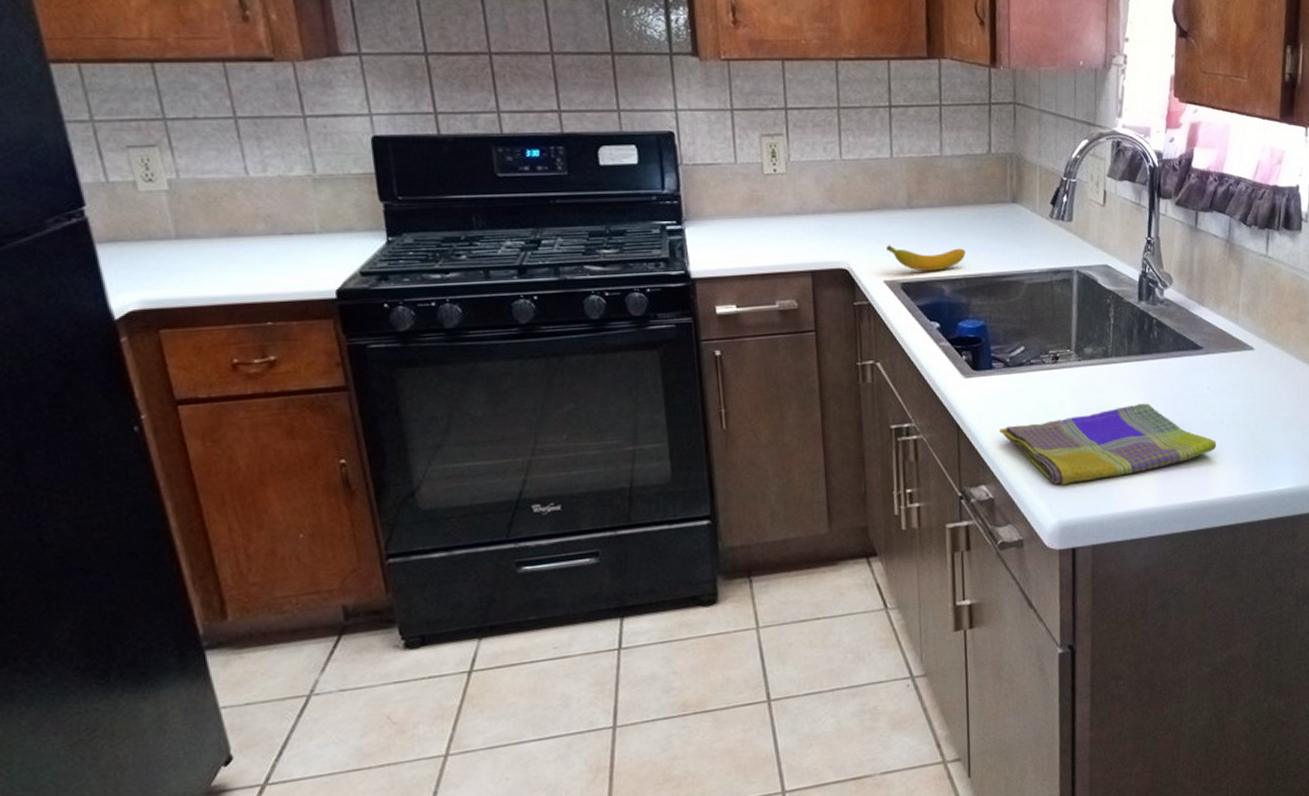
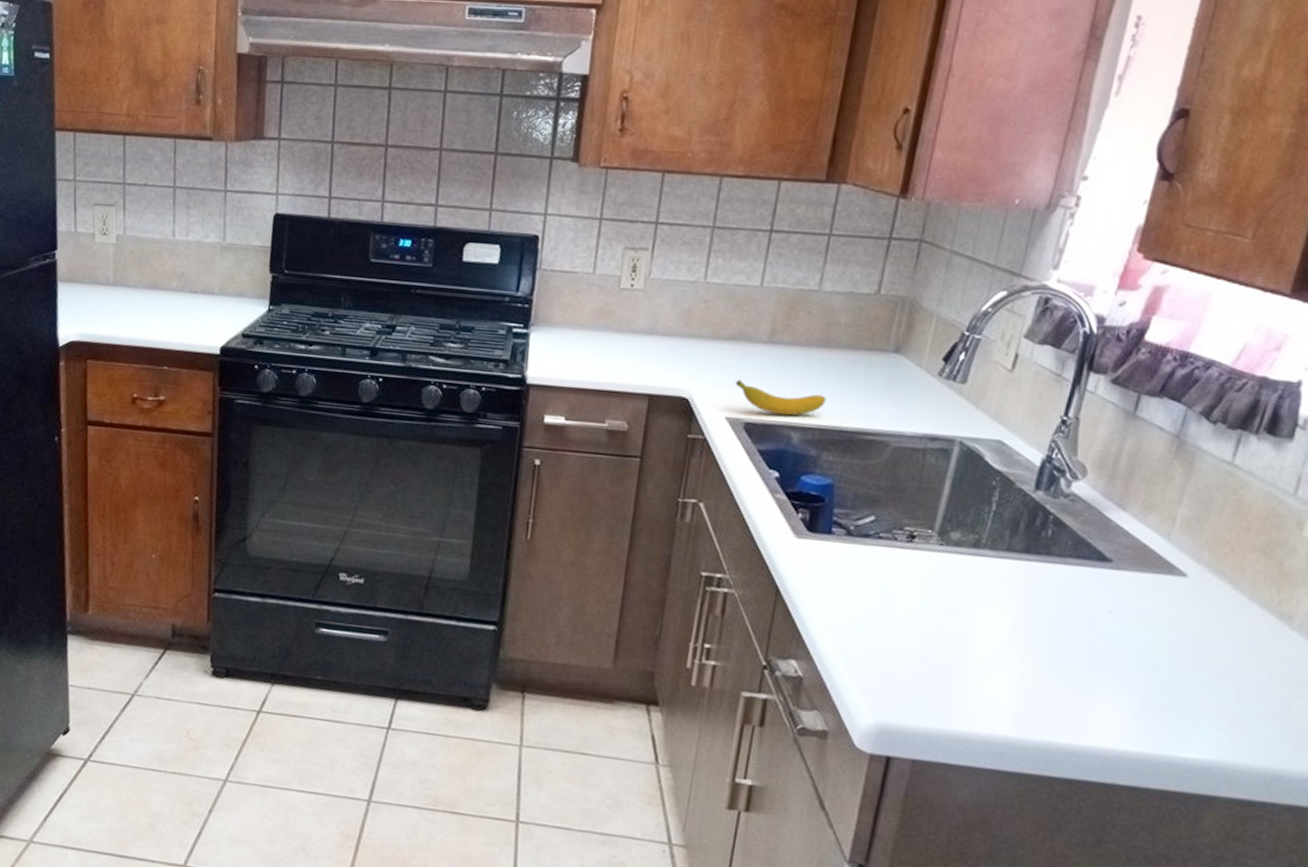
dish towel: present [999,403,1217,486] -> none [825,601,1108,692]

